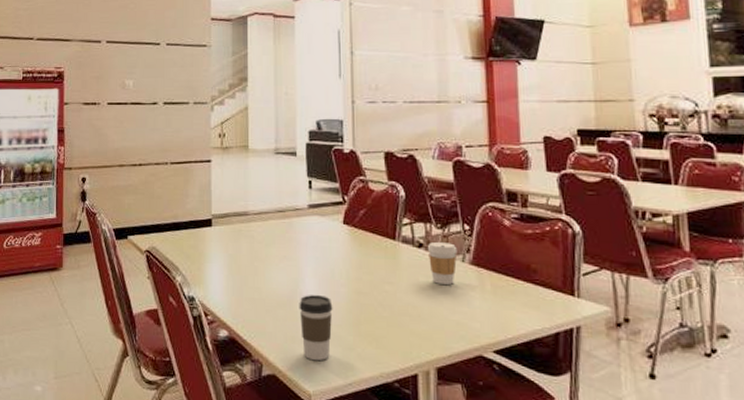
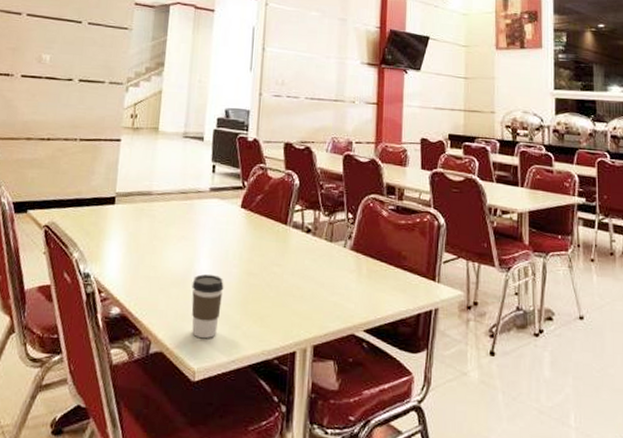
coffee cup: present [427,241,458,285] -> none [314,227,341,268]

